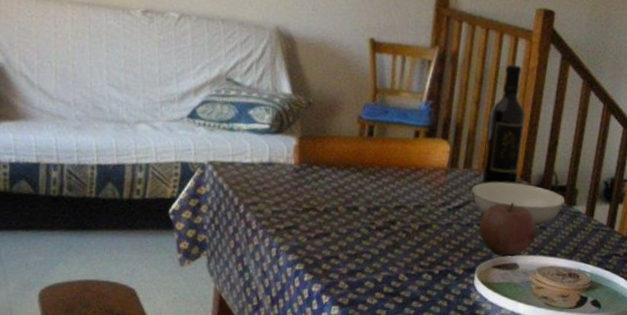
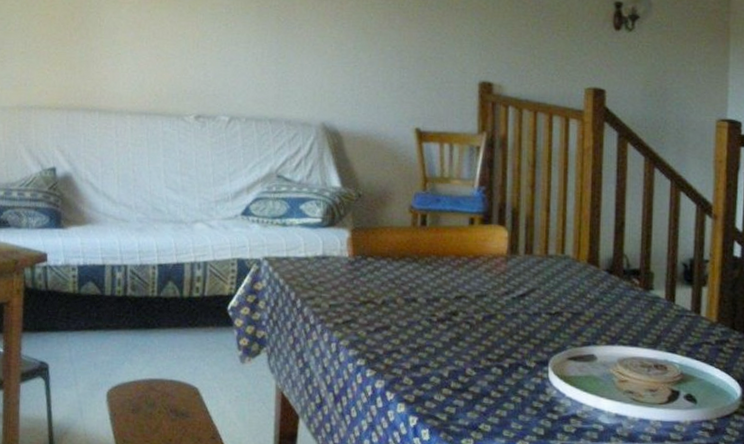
bowl: present [472,181,566,226] -> none [536,267,641,314]
apple: present [479,202,537,256] -> none [548,288,612,347]
wine bottle: present [481,64,526,184] -> none [546,145,586,271]

